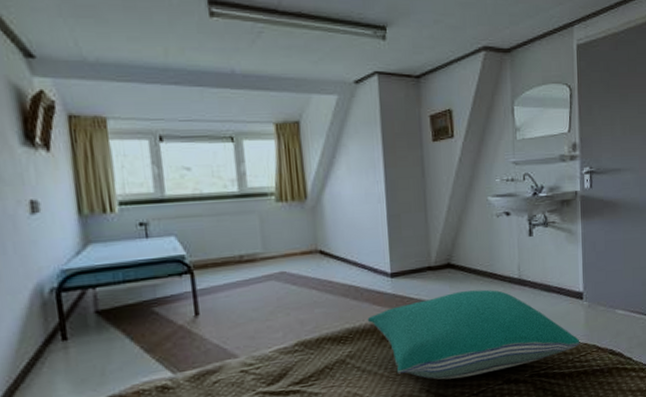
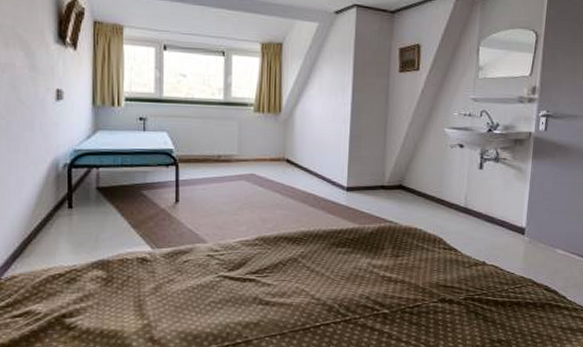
pillow: present [367,289,580,380] -> none [321,212,517,291]

